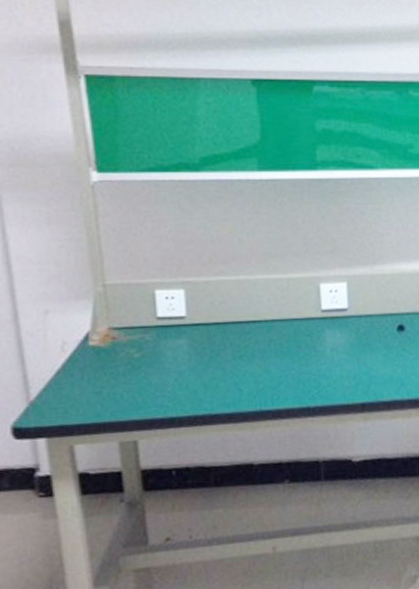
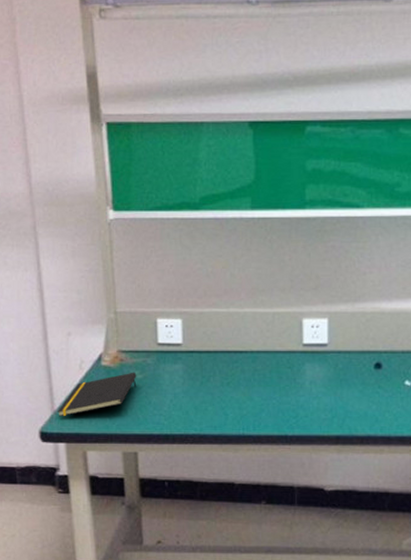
notepad: none [33,350,134,409] -> present [56,372,137,417]

